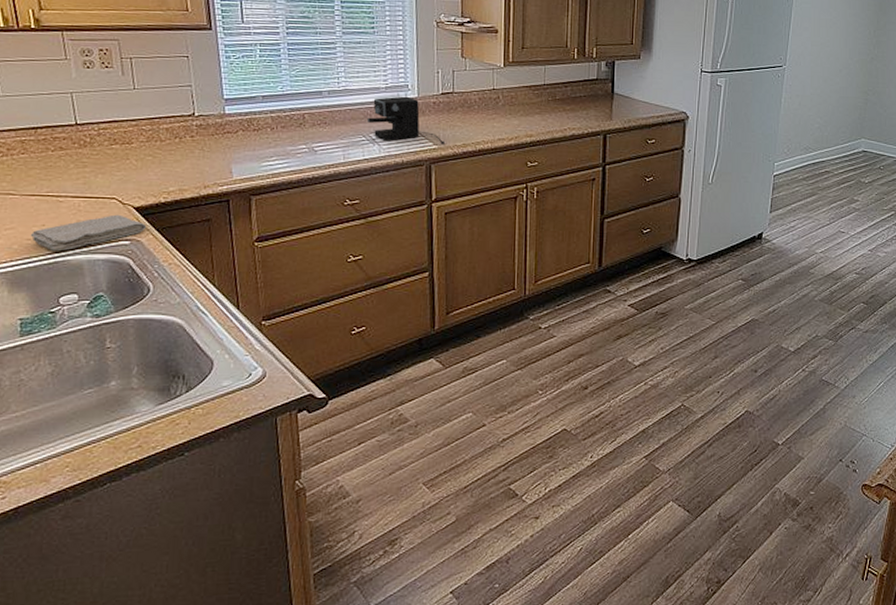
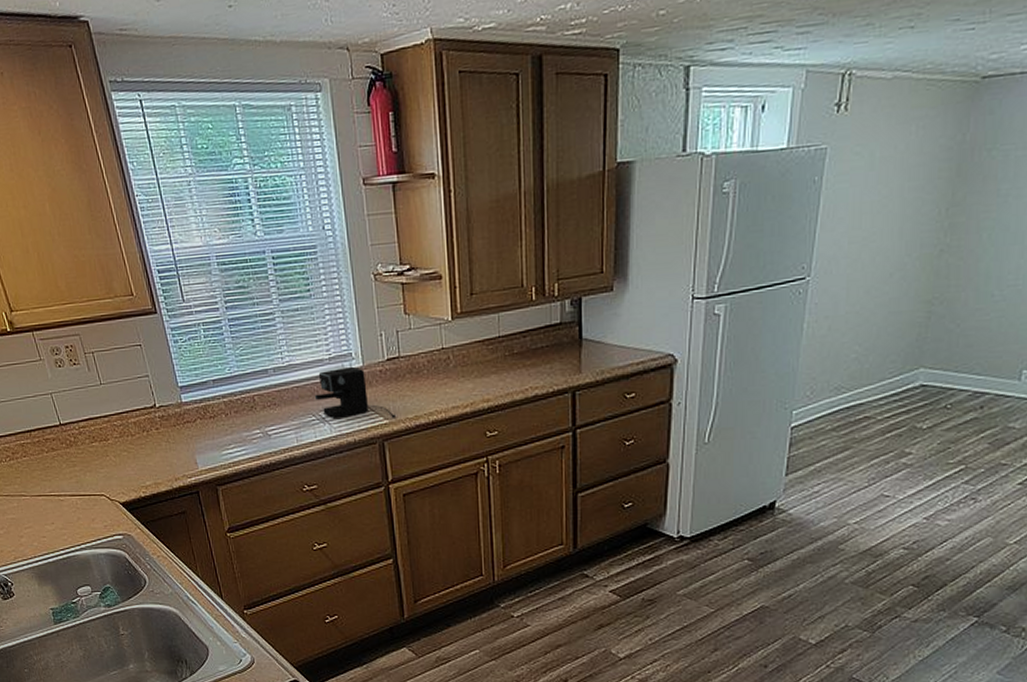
washcloth: present [30,214,147,251] -> none [44,510,134,547]

